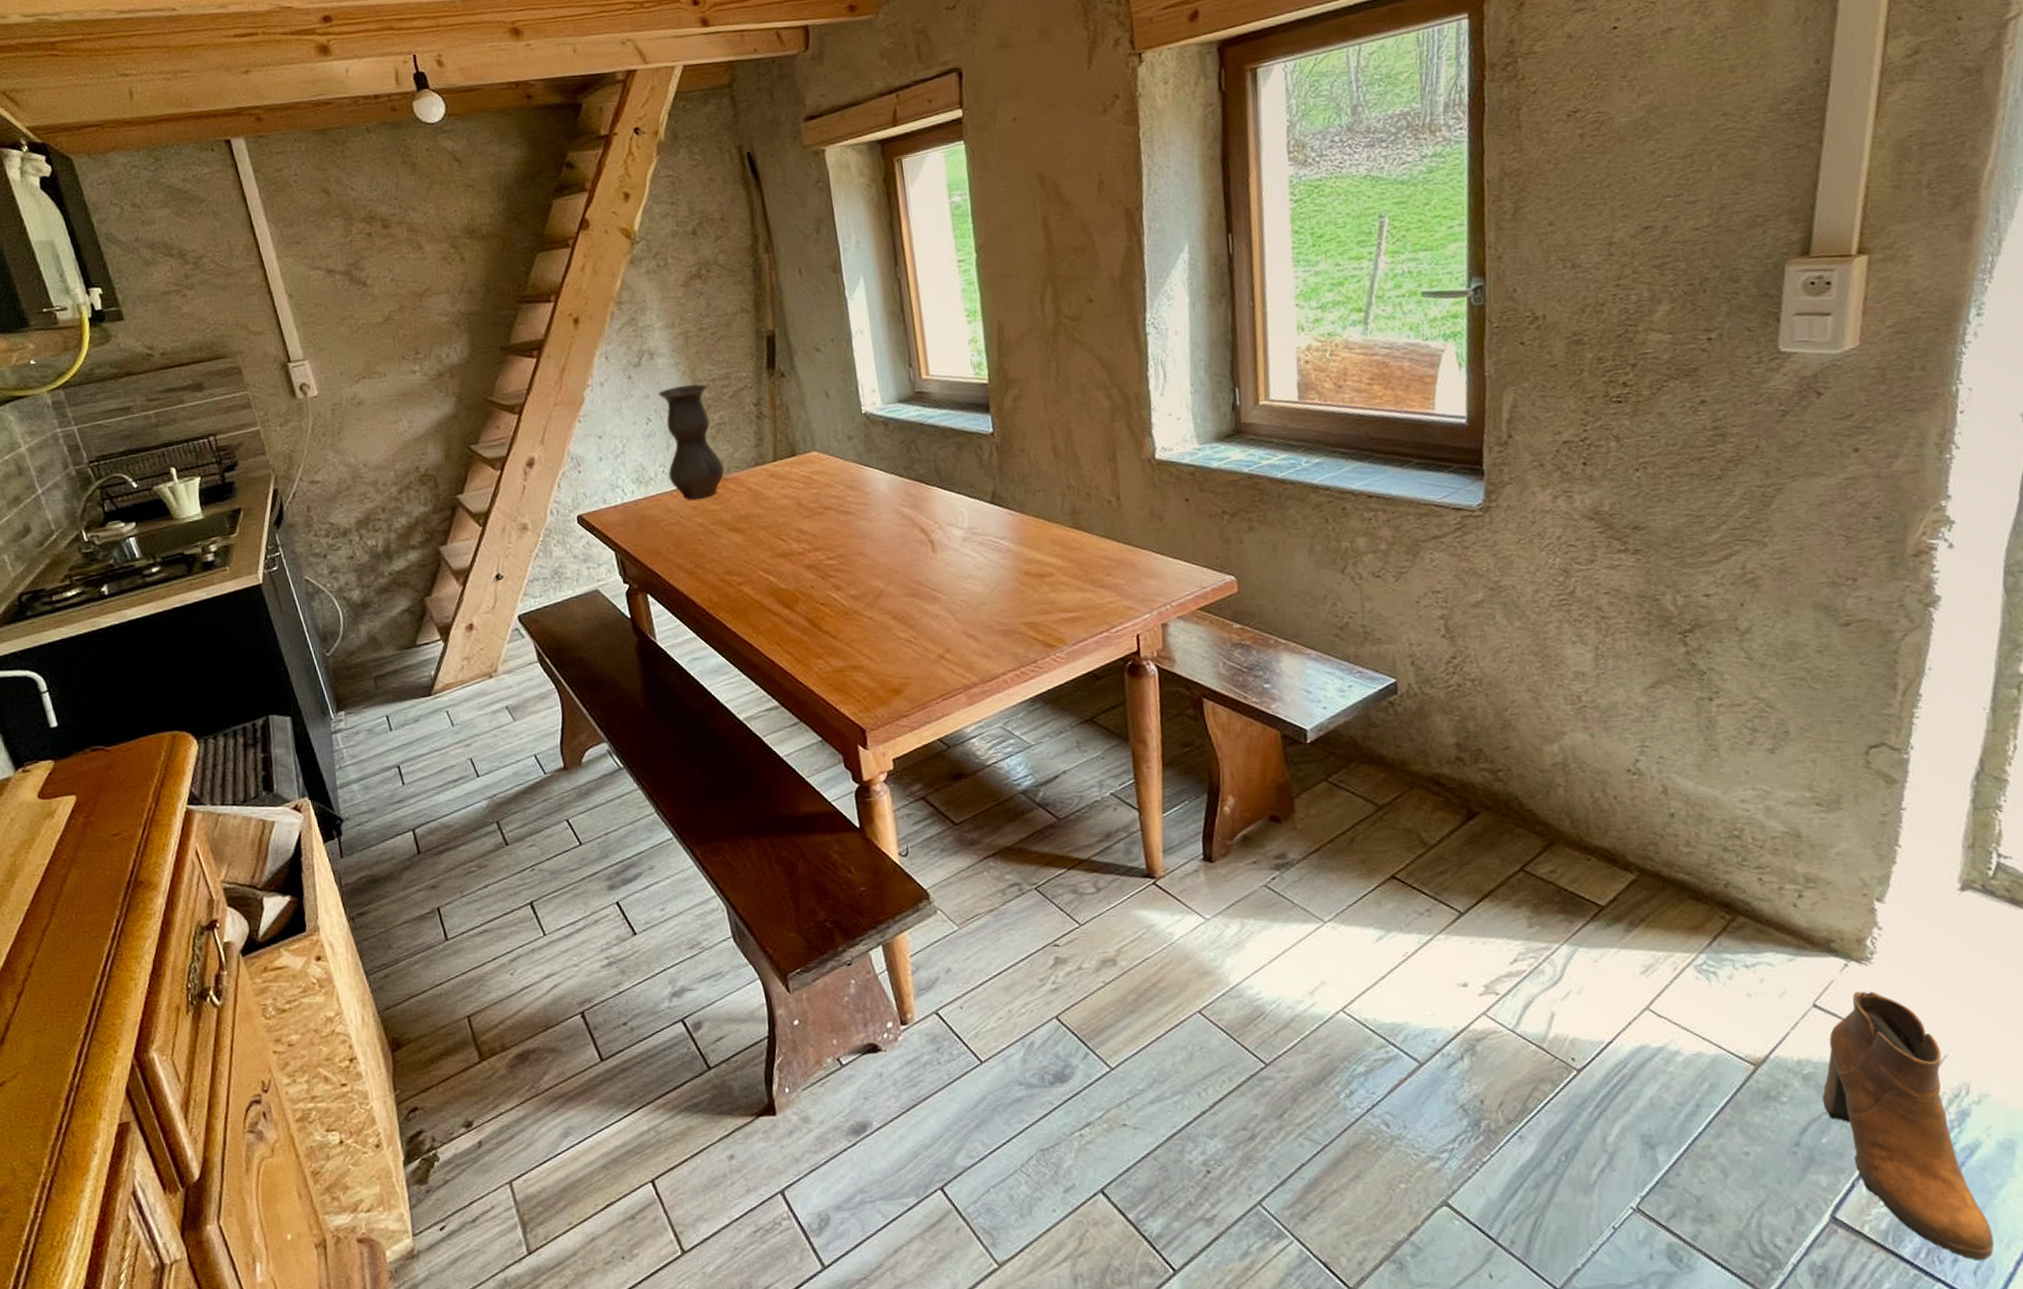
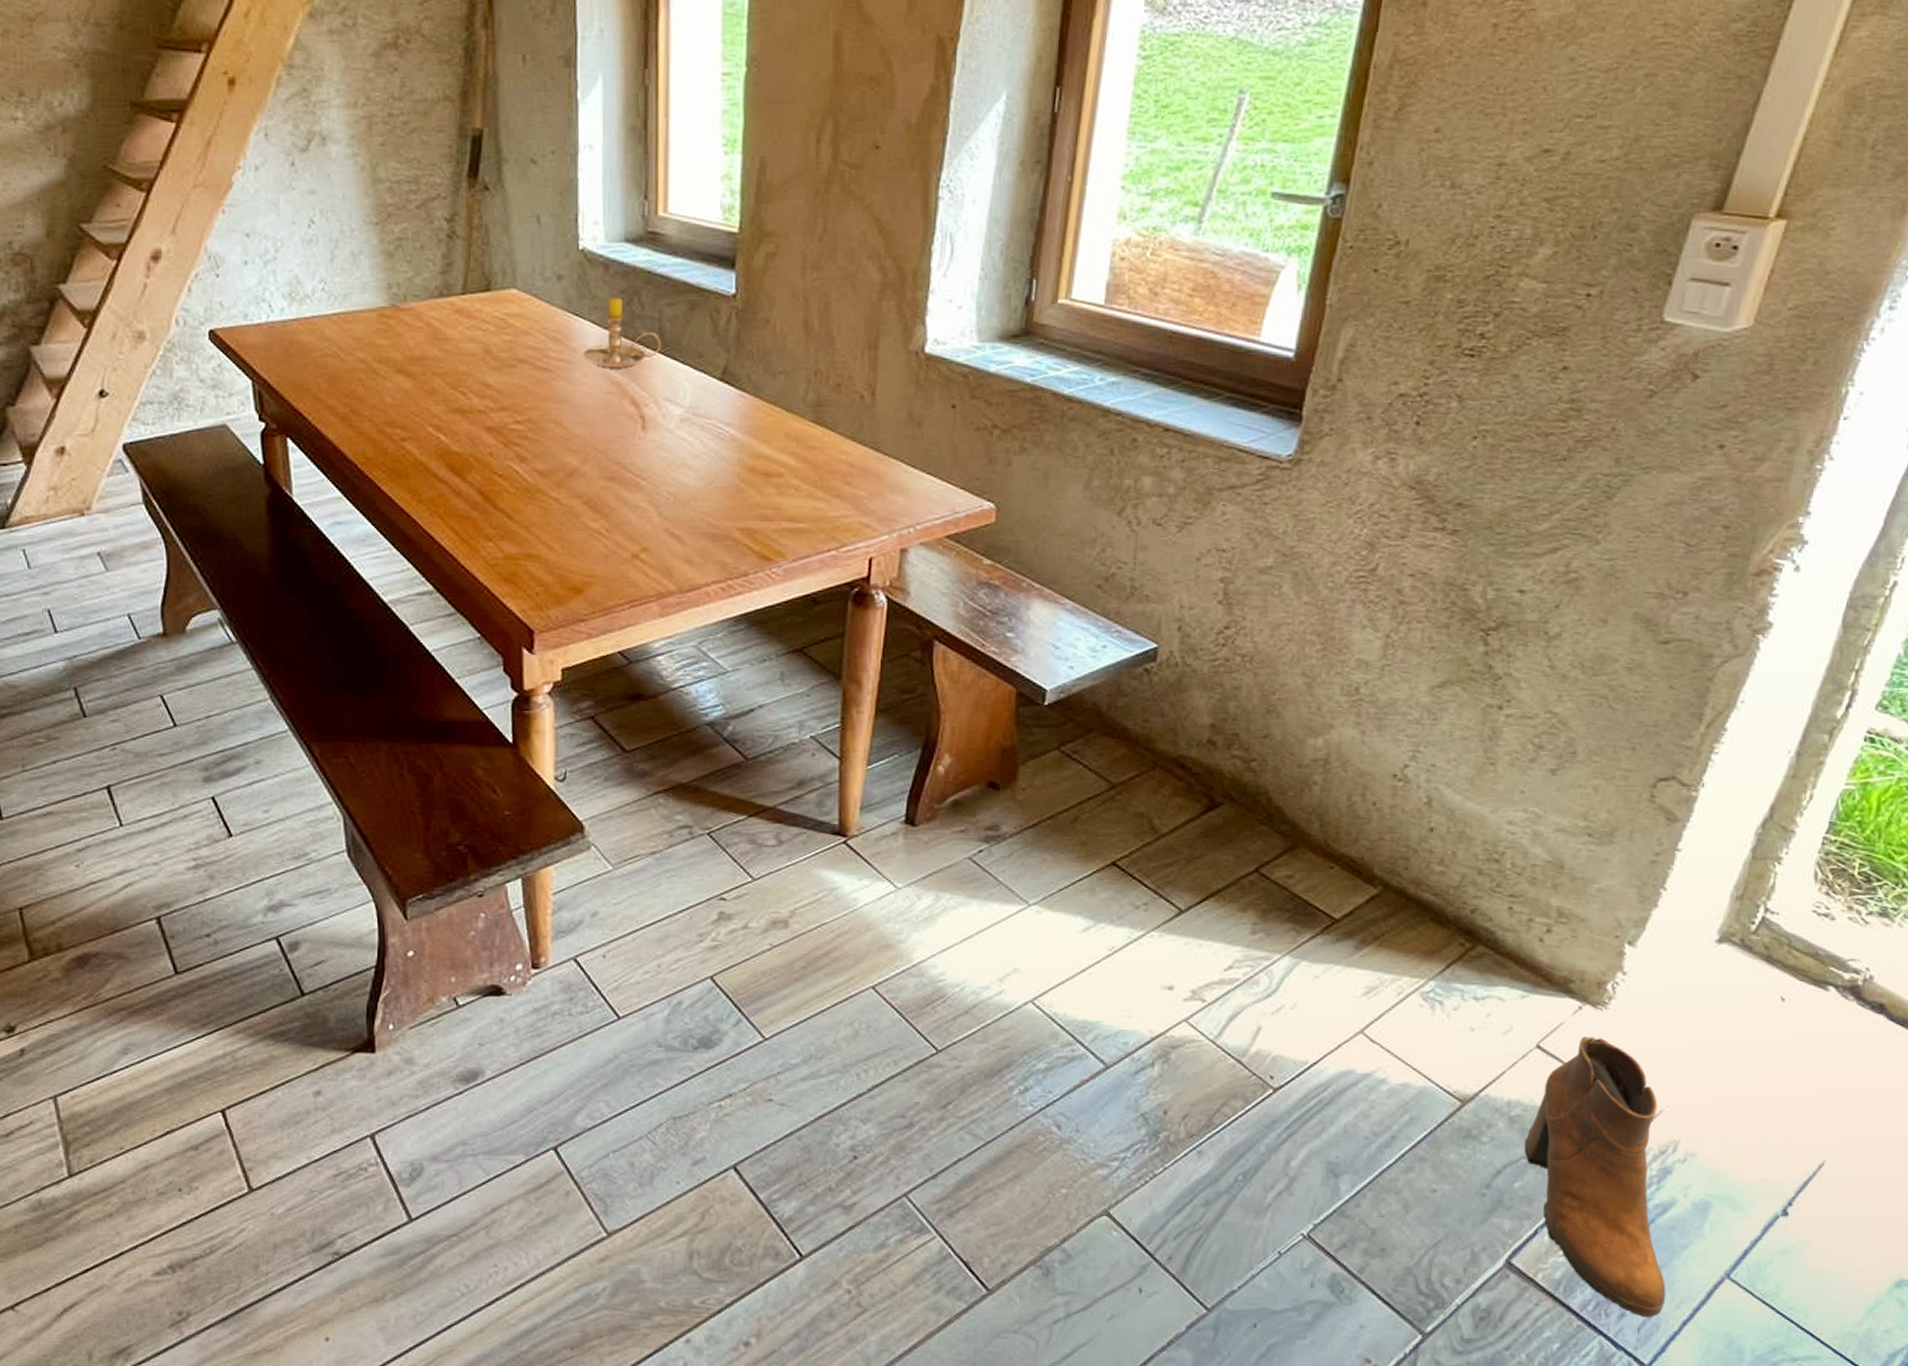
vase: present [658,384,724,500] -> none [326,183,399,329]
candlestick: none [876,447,939,505] -> present [583,296,661,367]

